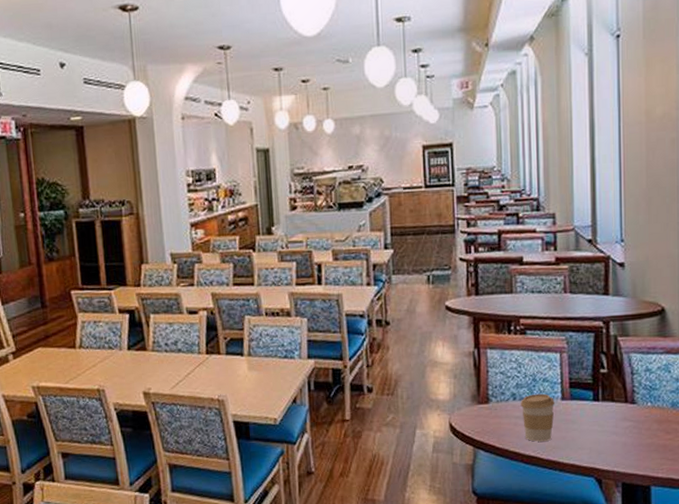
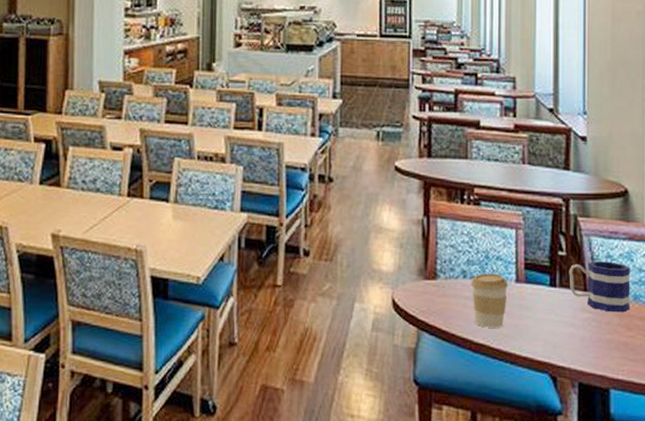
mug: none [610,374,668,420] -> present [569,261,630,313]

